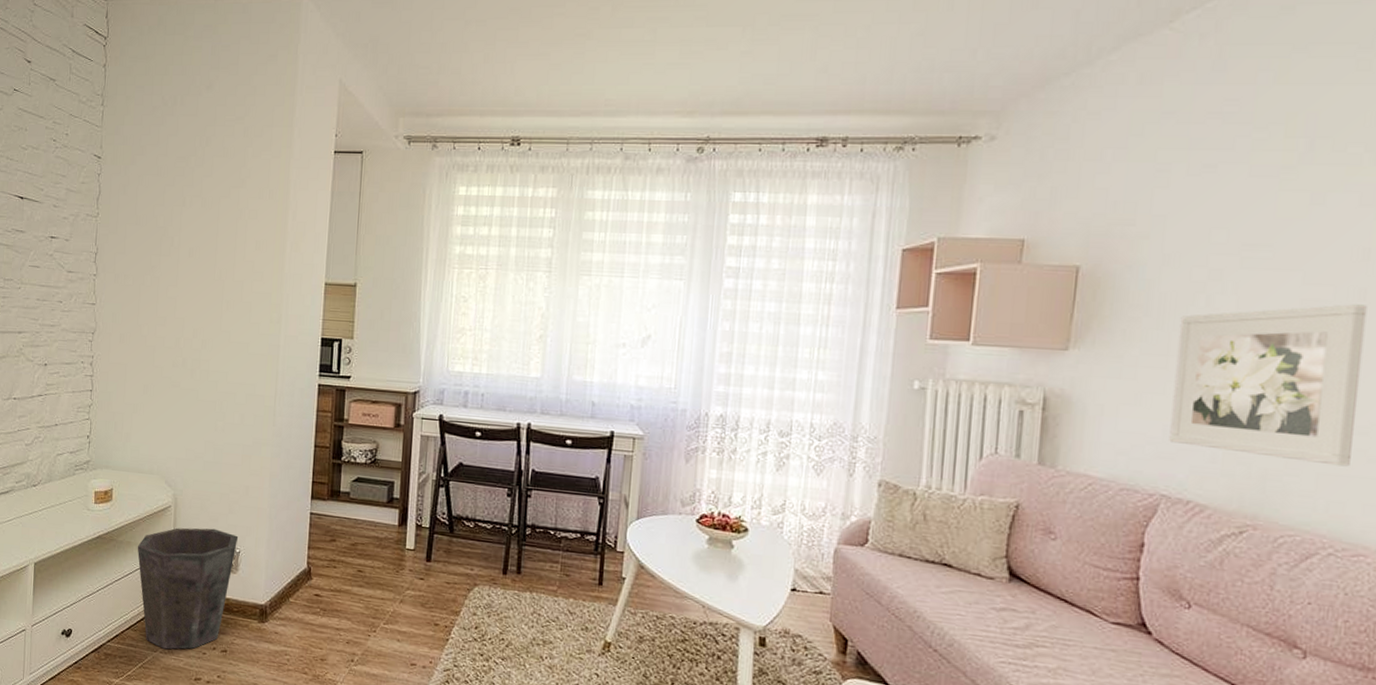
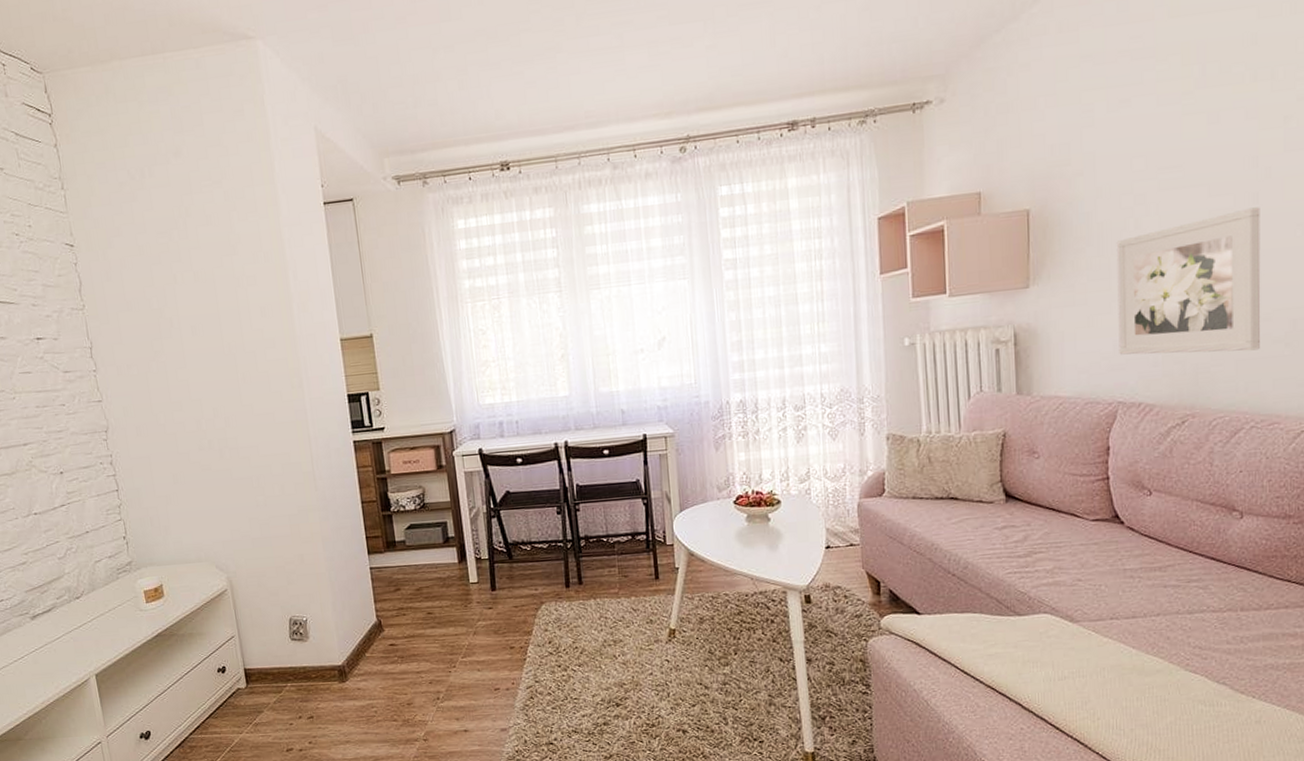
waste bin: present [137,527,239,650] -> none [200,602,303,729]

